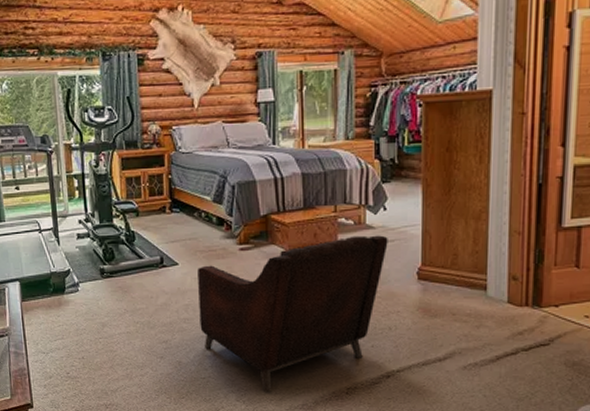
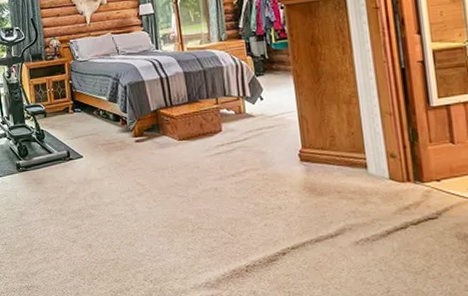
armchair: present [198,235,388,393] -> none [100,122,269,272]

